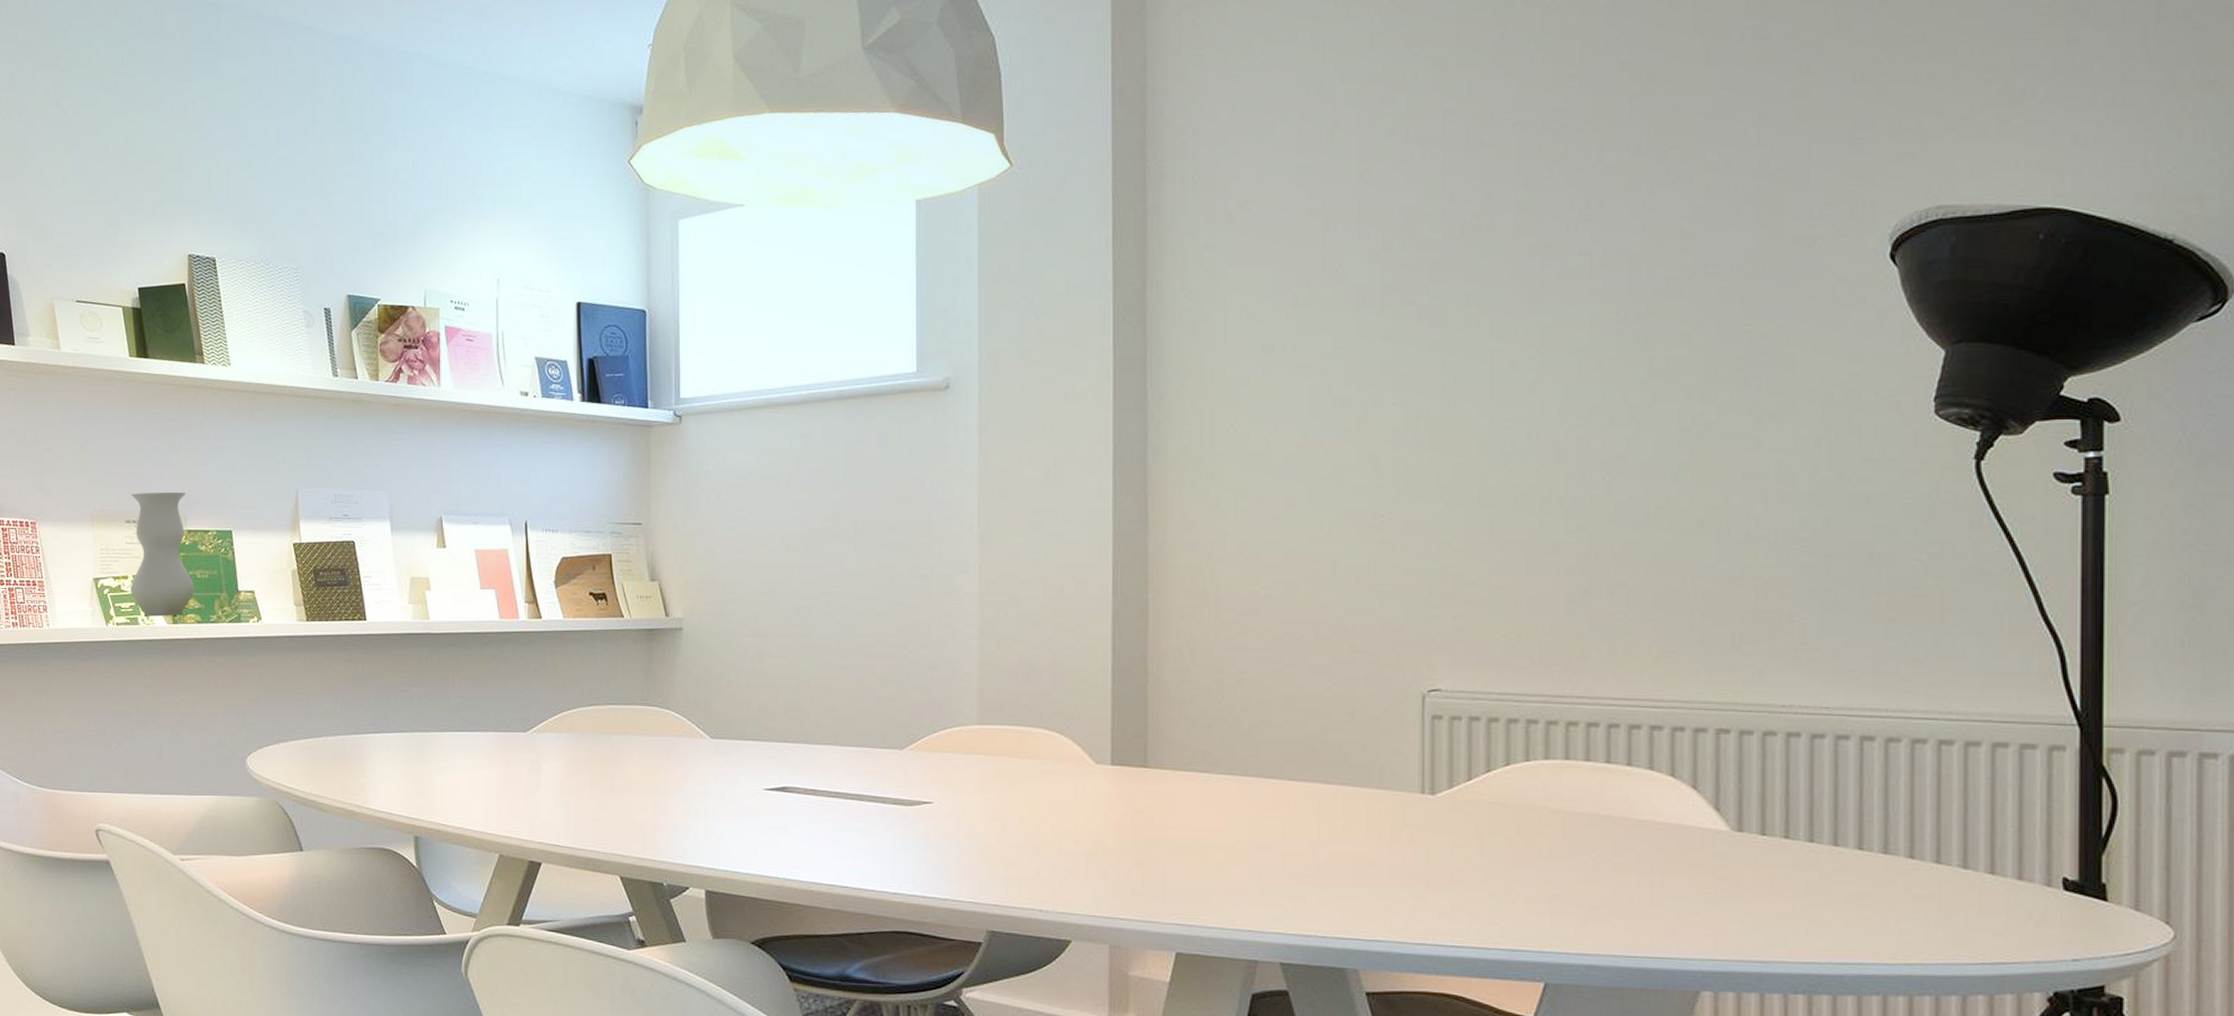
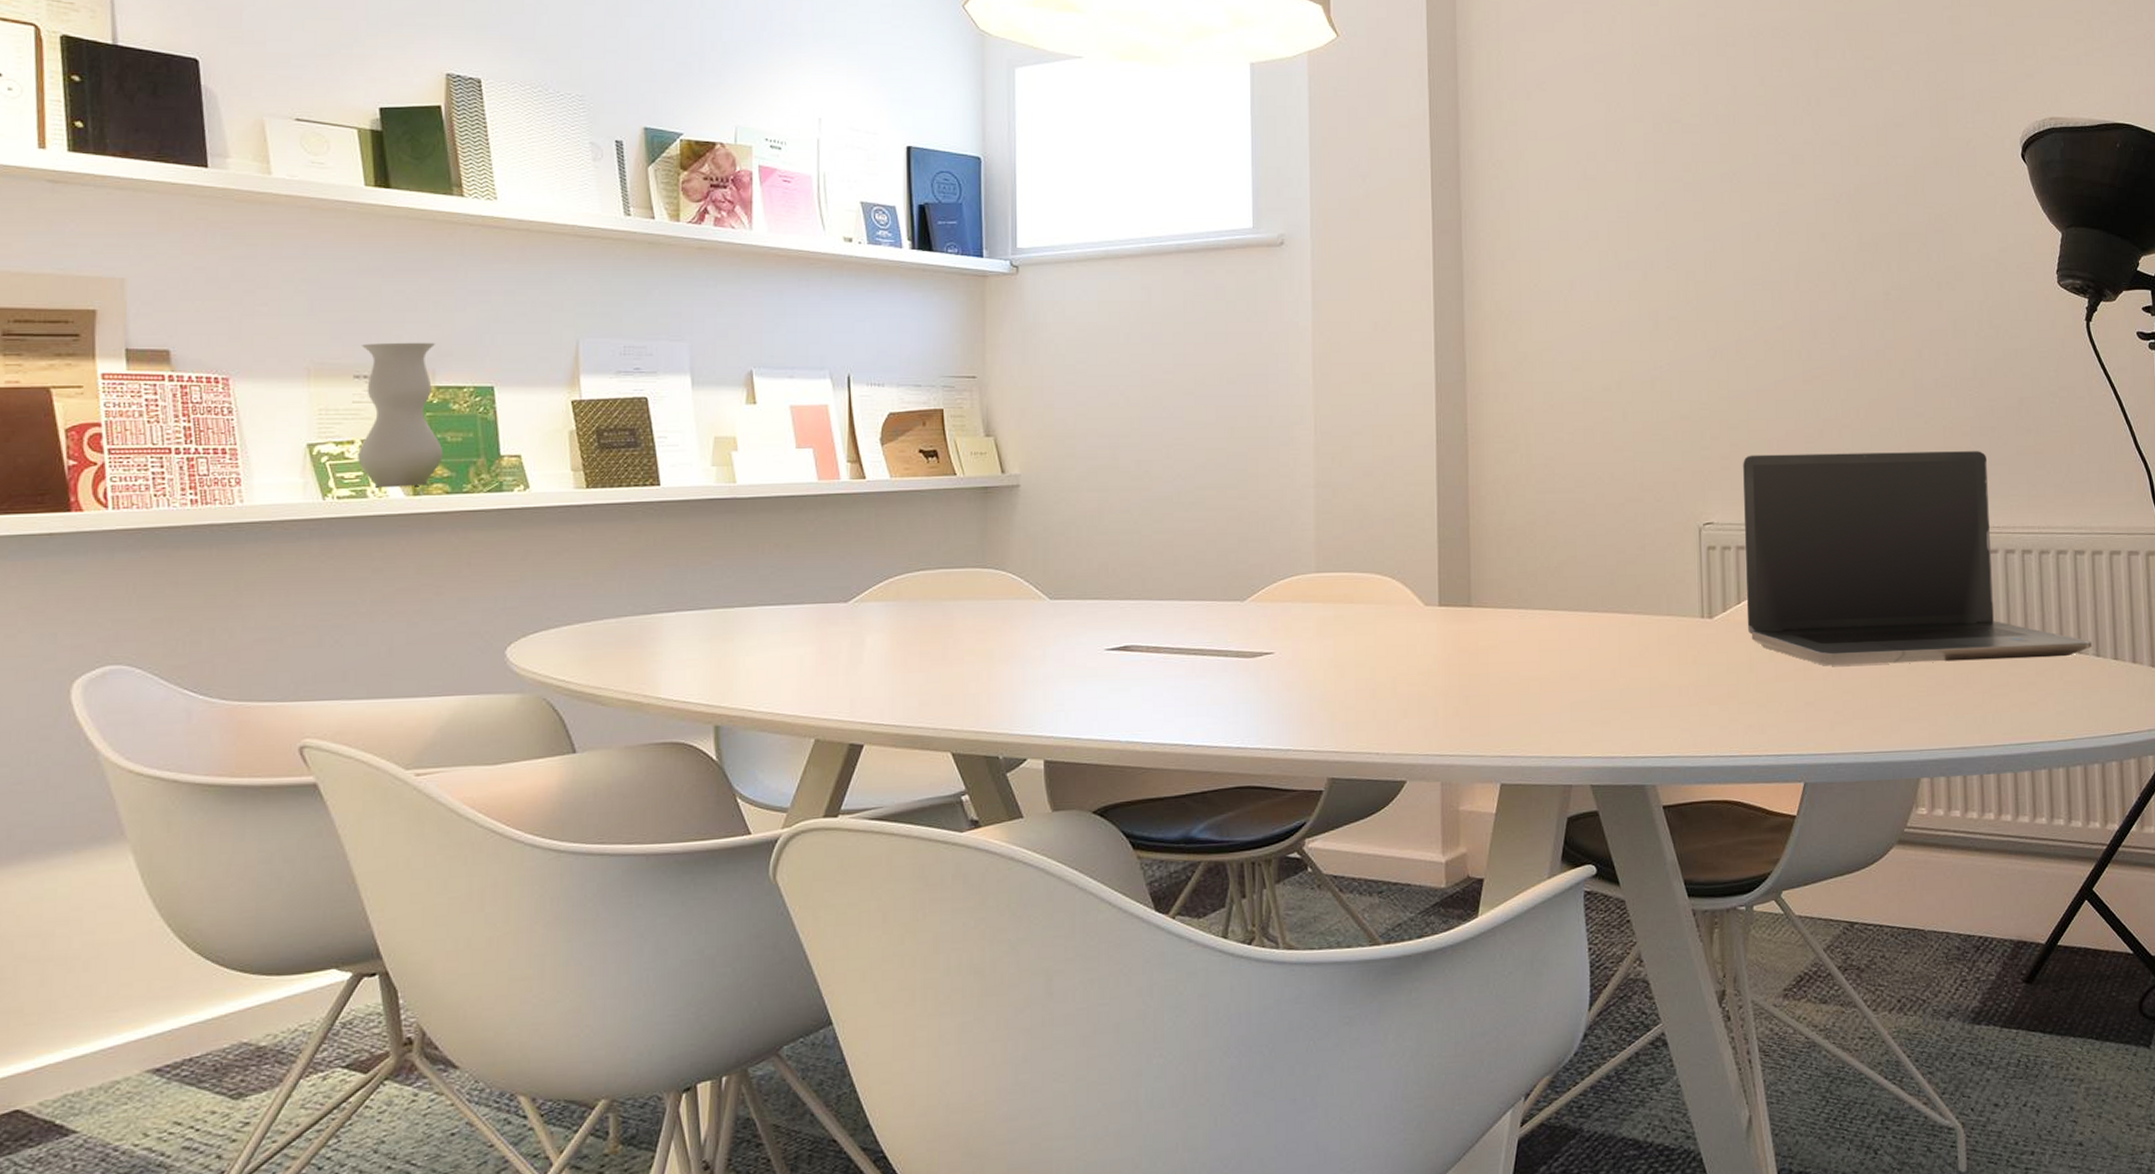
laptop computer: none [1479,615,1957,866] -> present [1743,451,2092,666]

